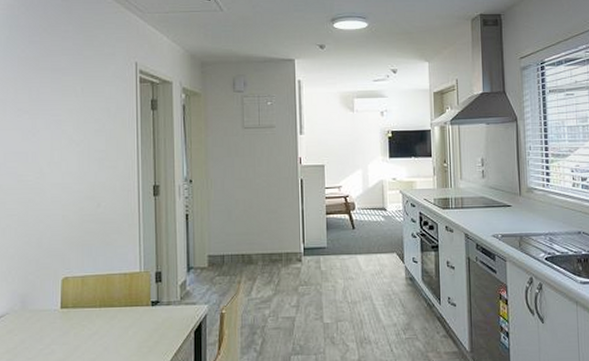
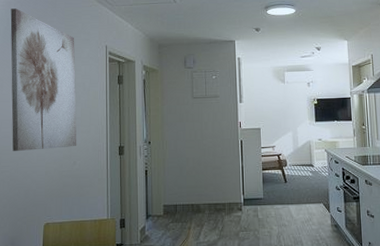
wall art: none [13,13,102,191] -> present [10,8,77,151]

